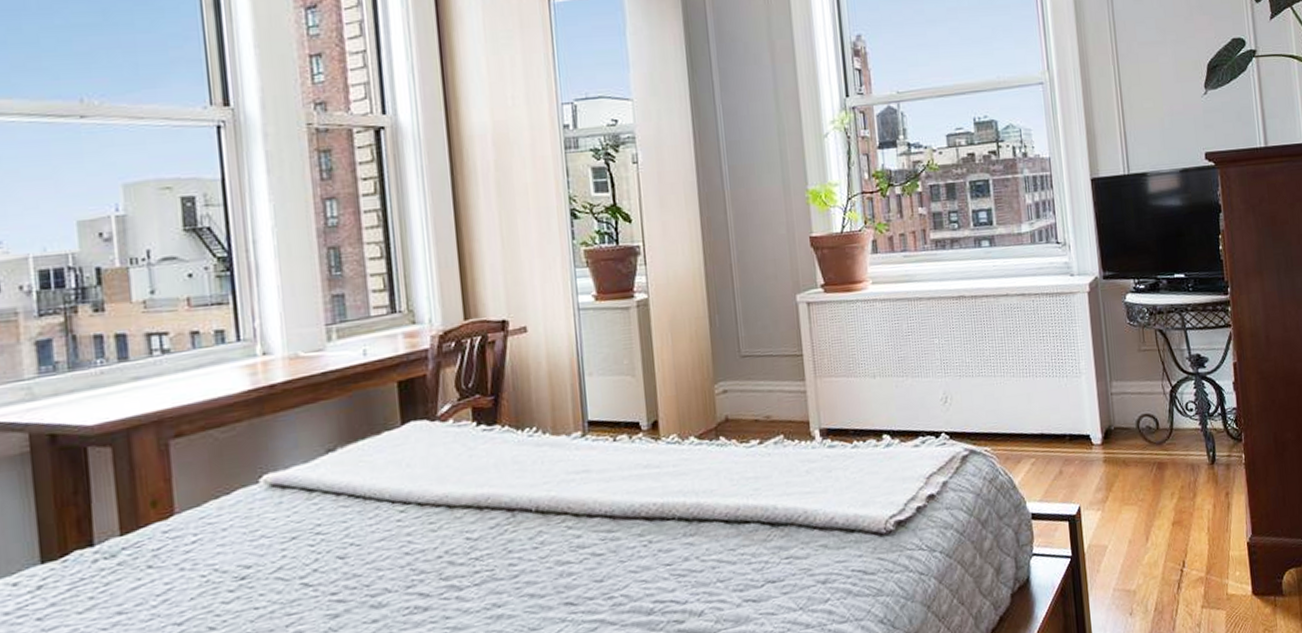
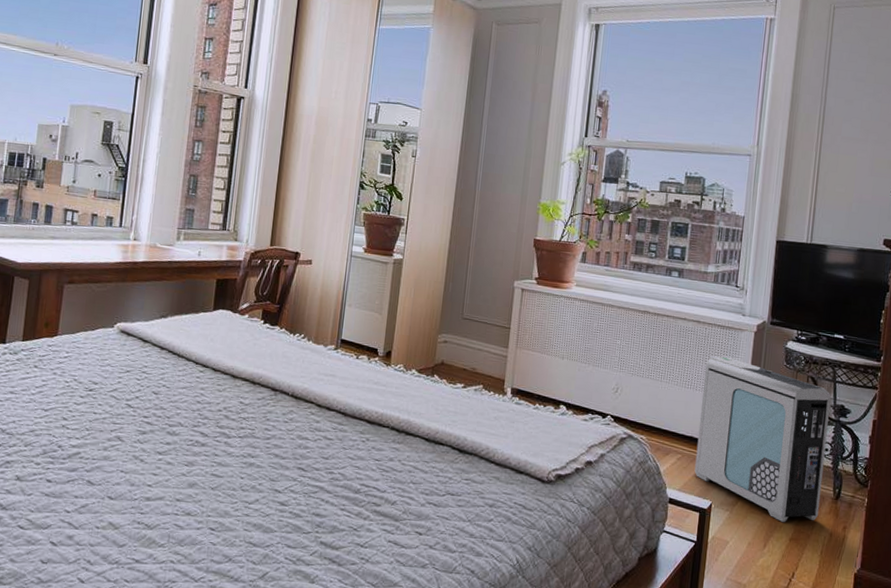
air purifier: none [1041,328,1197,507] -> present [694,356,831,522]

